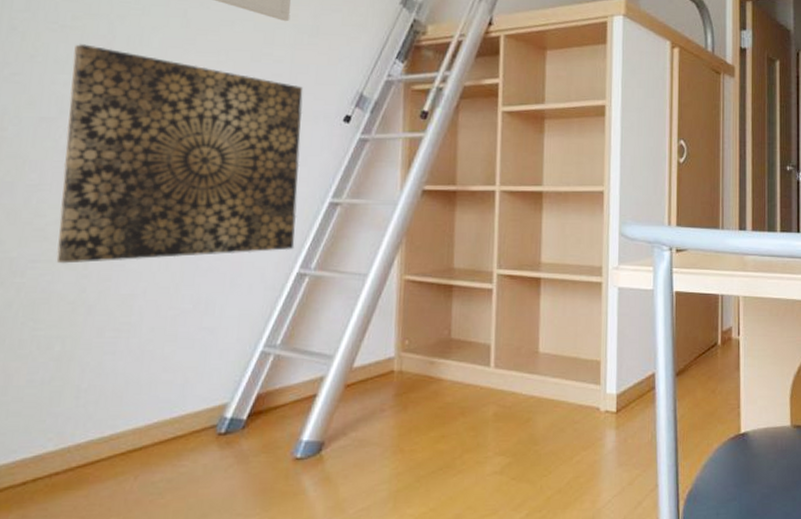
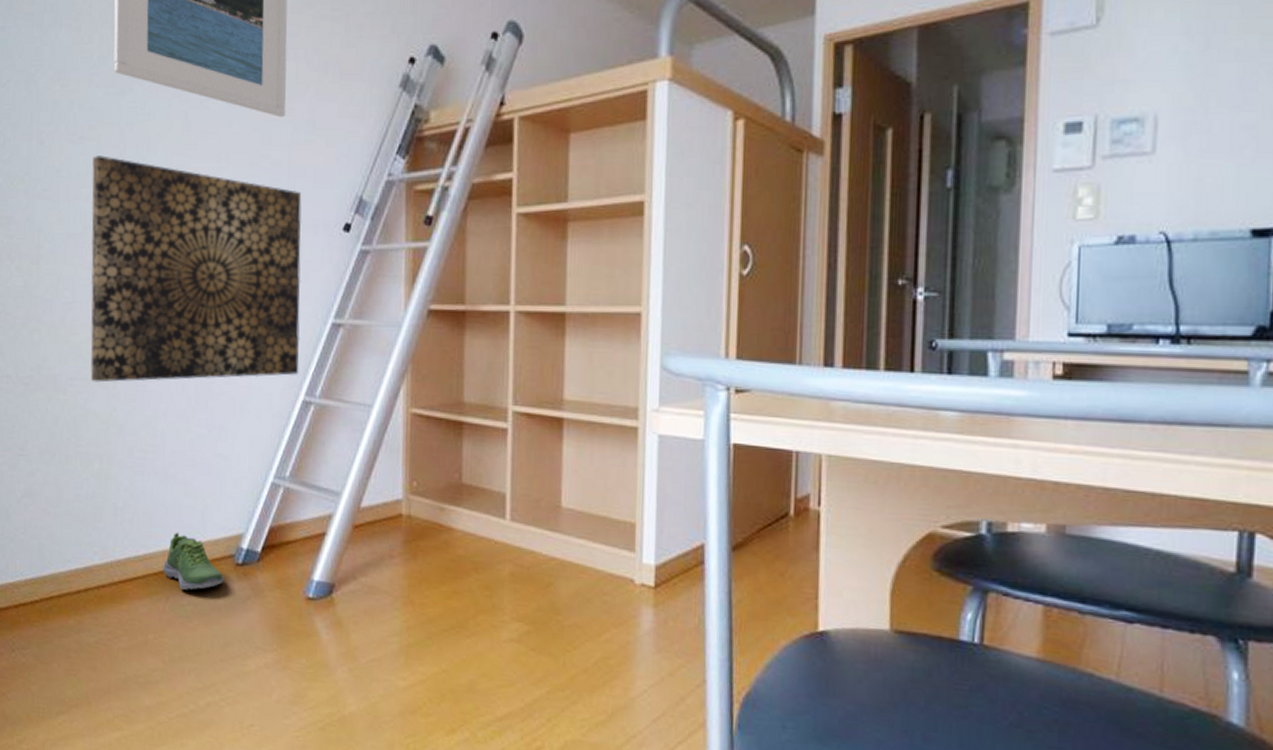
shoe: none [131,408,204,466] -> present [162,532,224,590]

